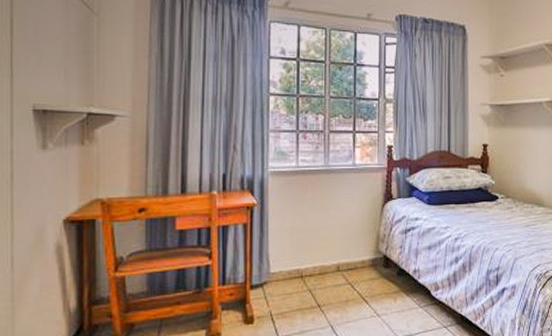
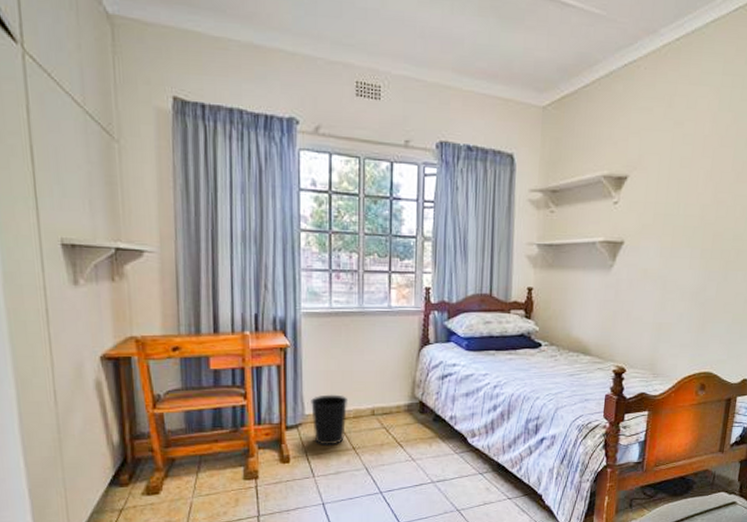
wastebasket: none [276,251,314,304] -> present [311,394,349,445]

